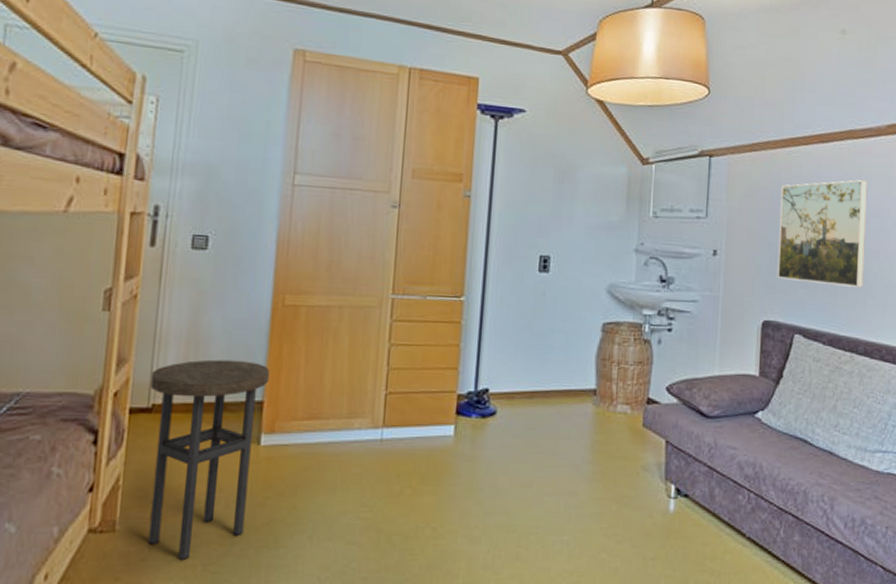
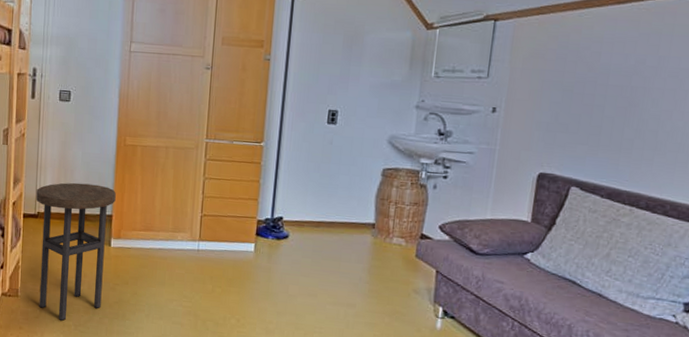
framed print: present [777,180,867,287] -> none [557,40,667,146]

